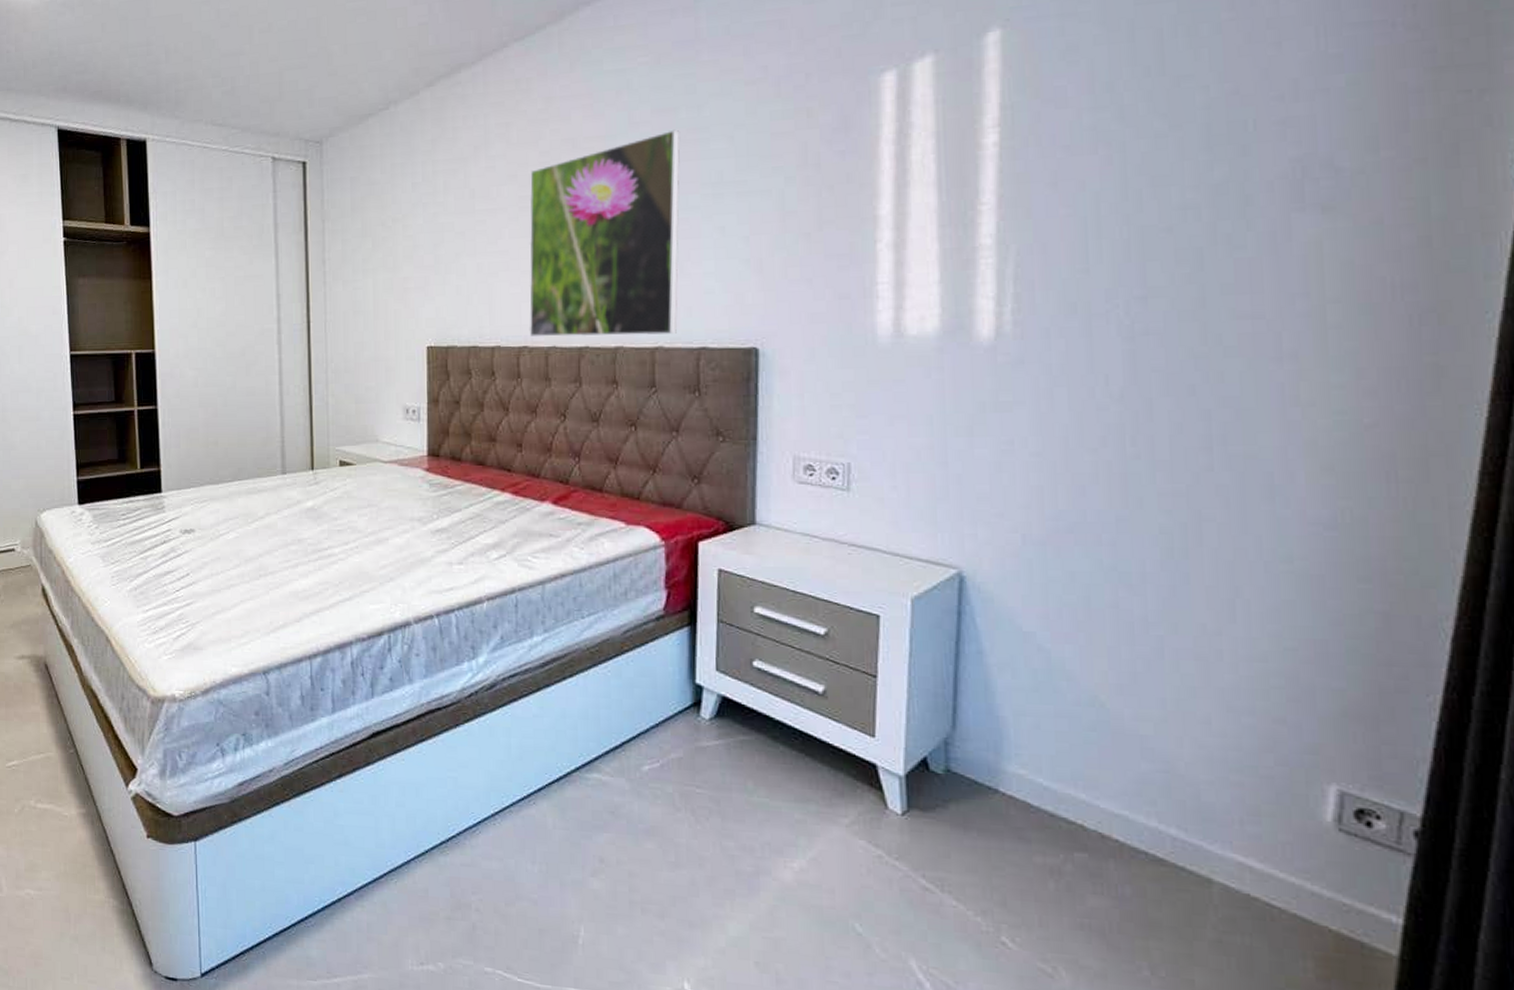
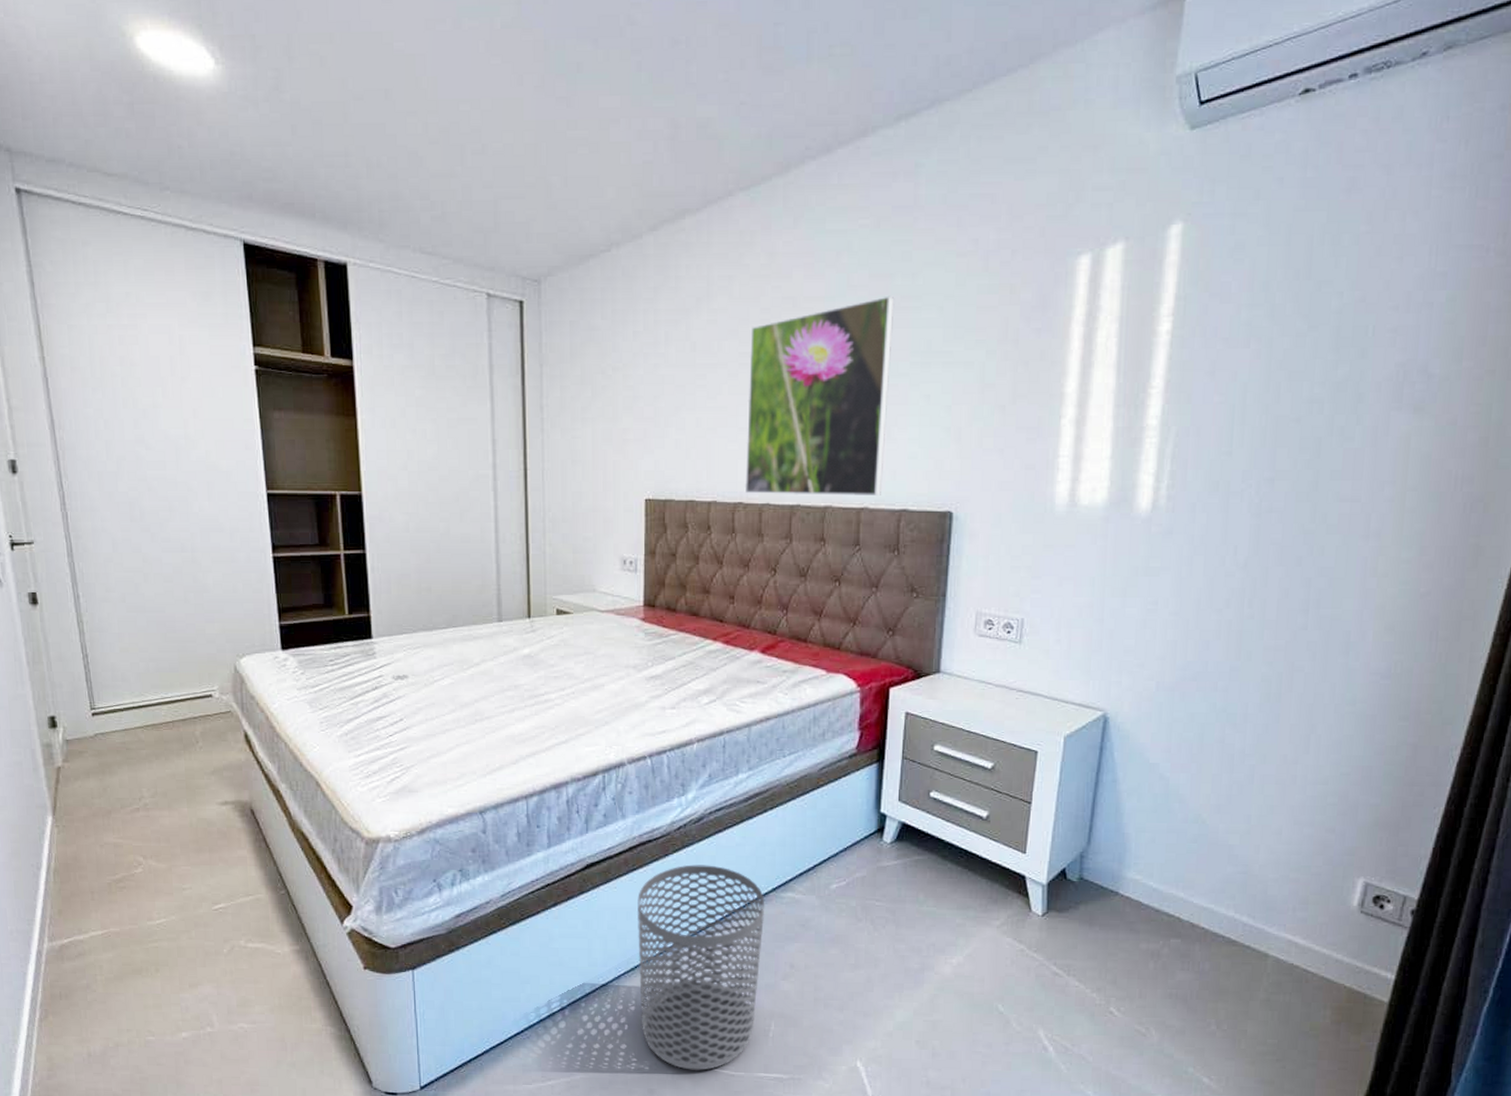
waste bin: none [427,737,568,979] -> present [637,864,765,1070]

